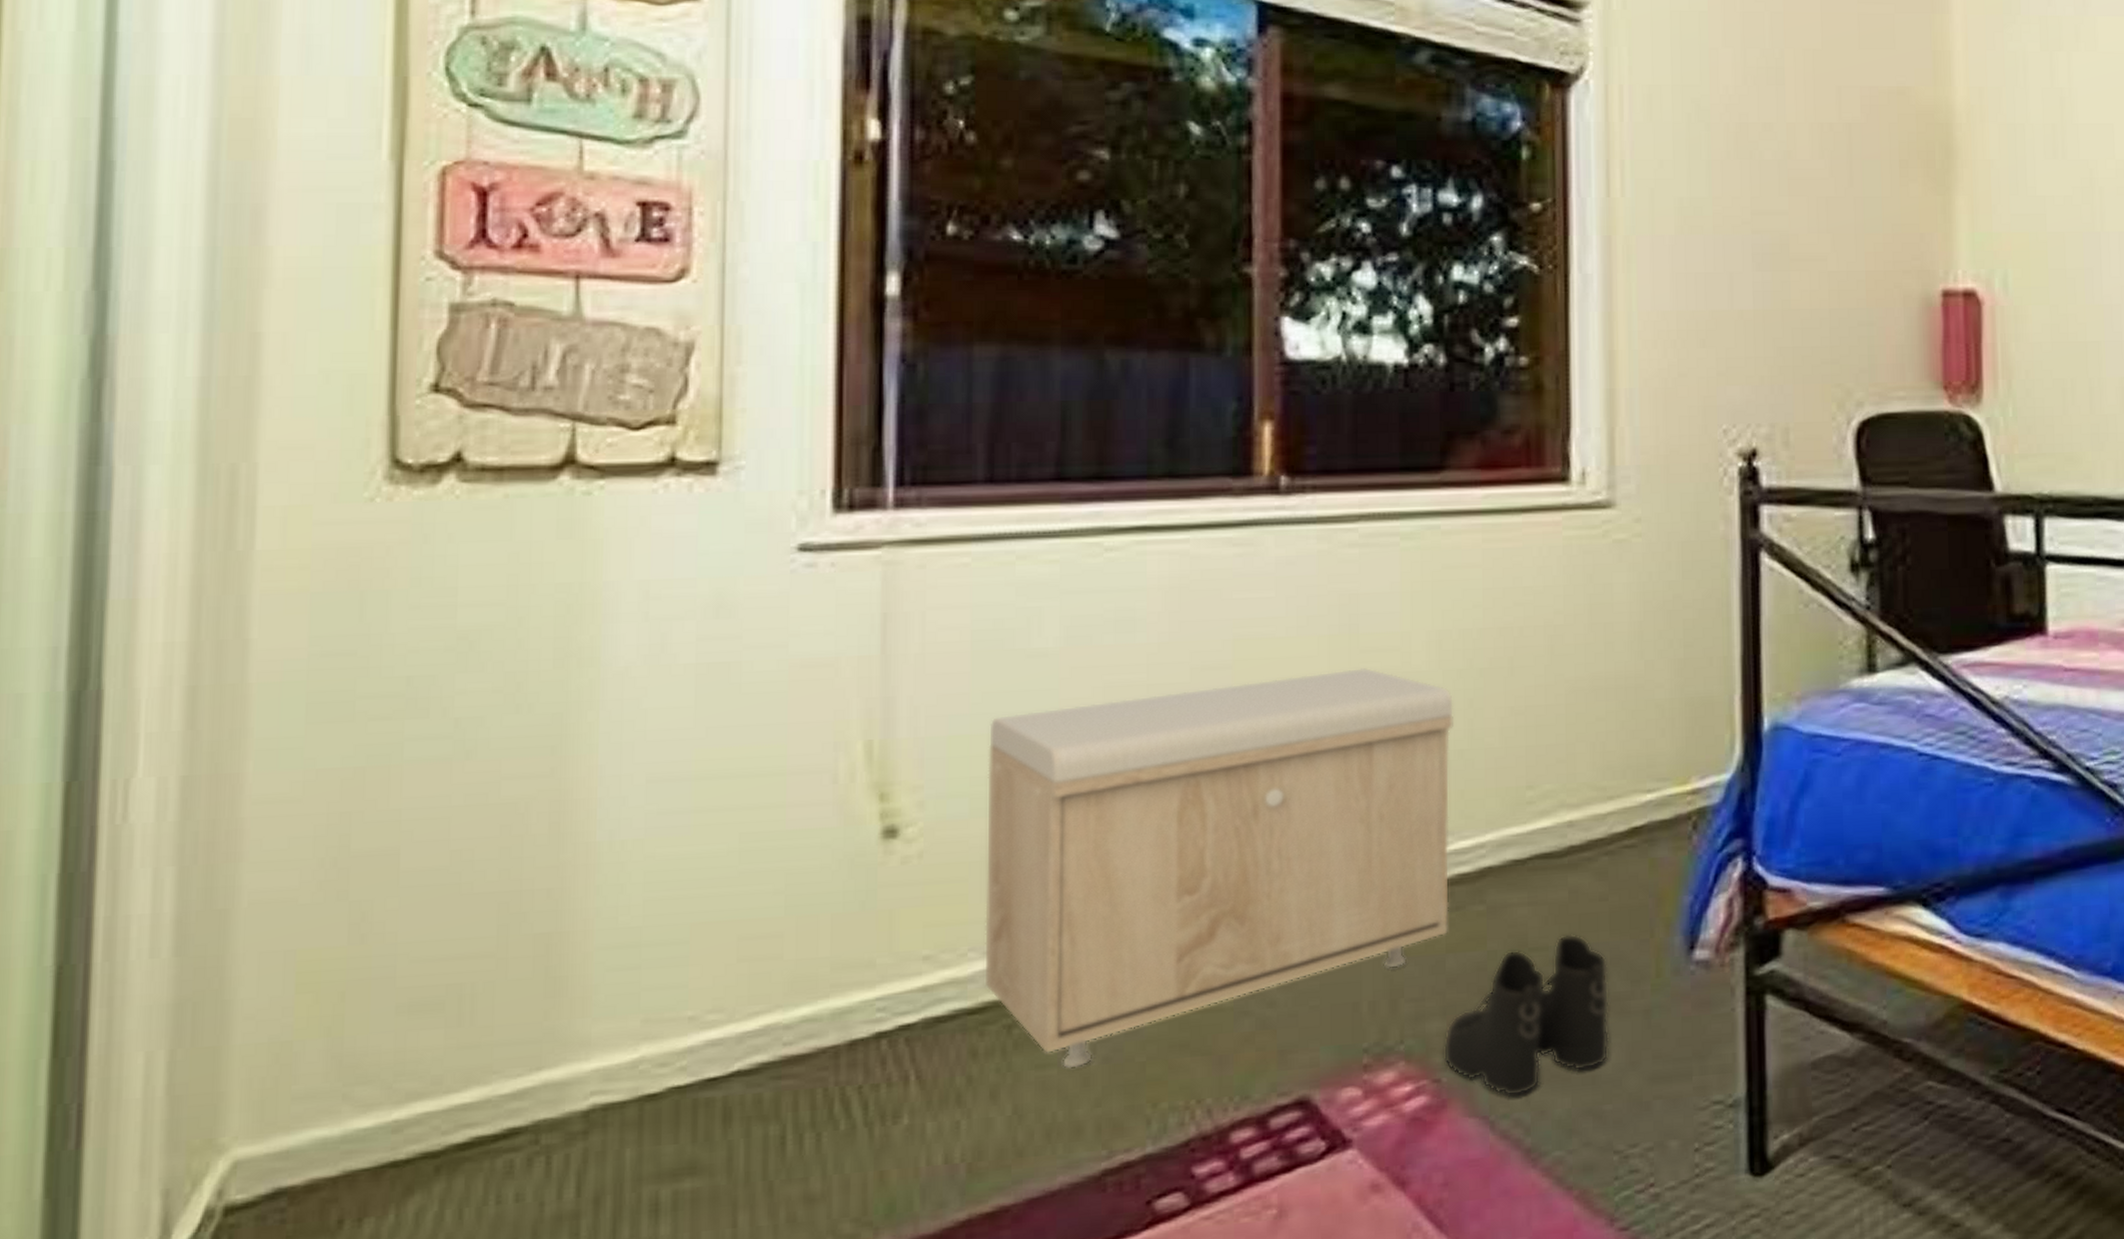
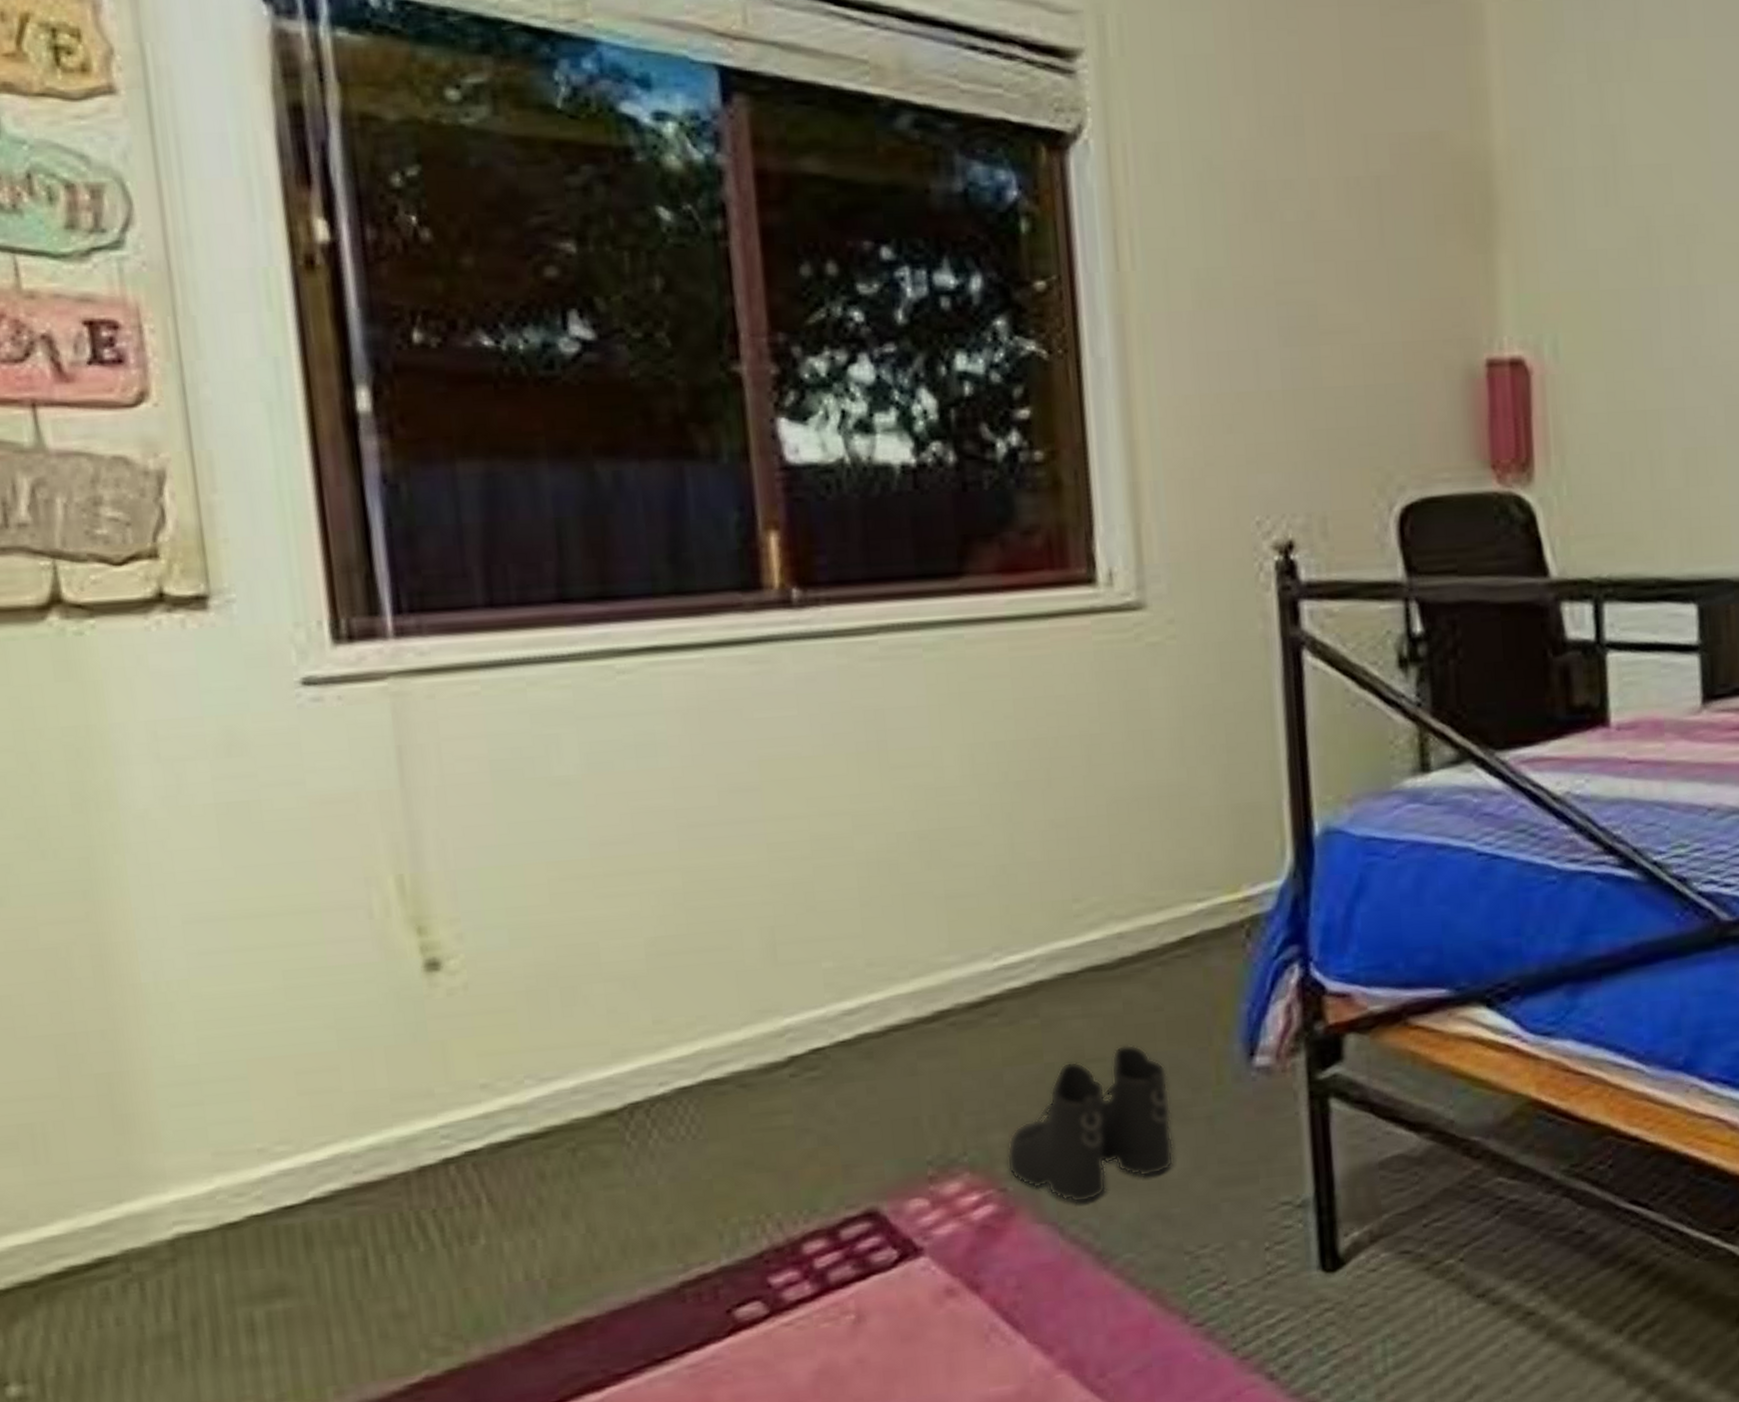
storage bench: present [984,667,1455,1069] -> none [519,784,1004,1188]

